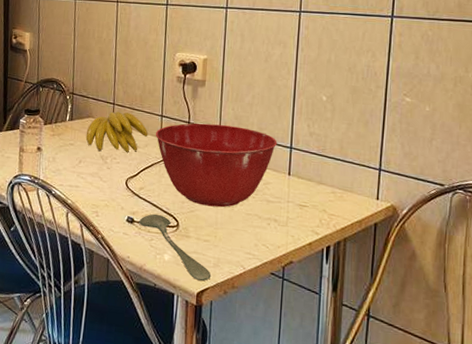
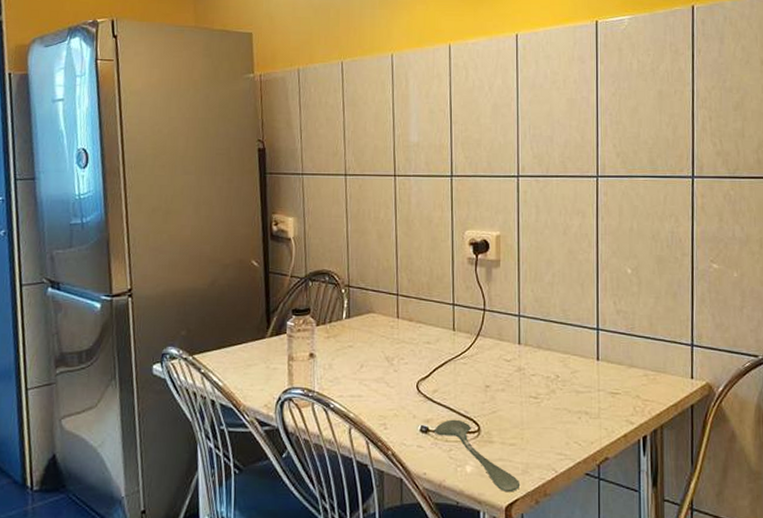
banana: present [85,111,148,152] -> none [367,302,439,351]
mixing bowl: present [155,123,277,208] -> none [447,309,583,404]

